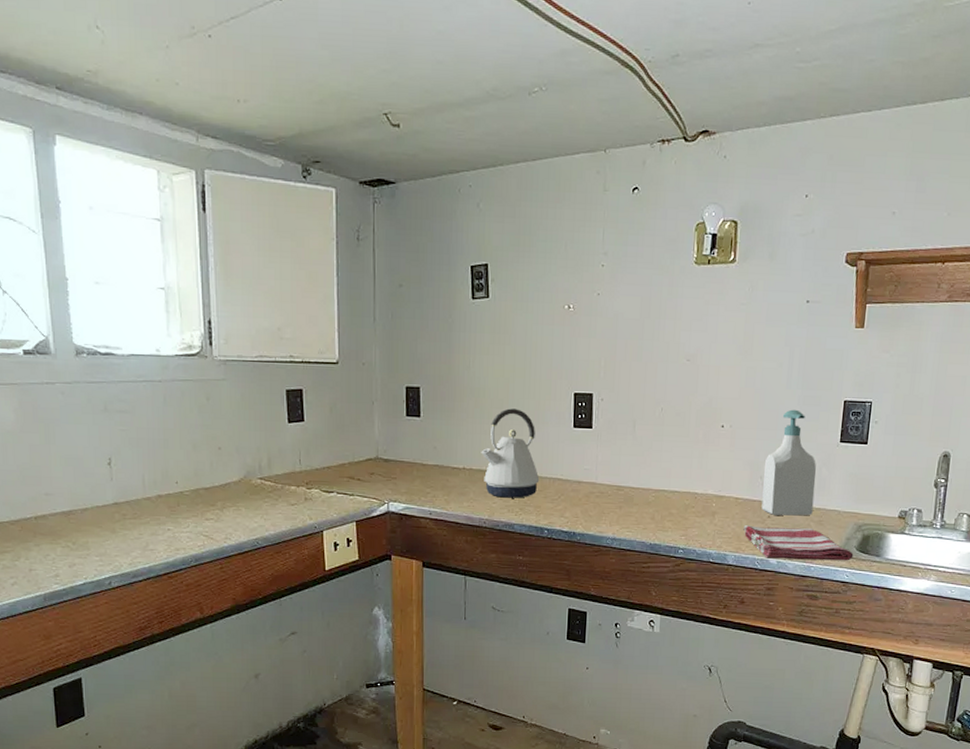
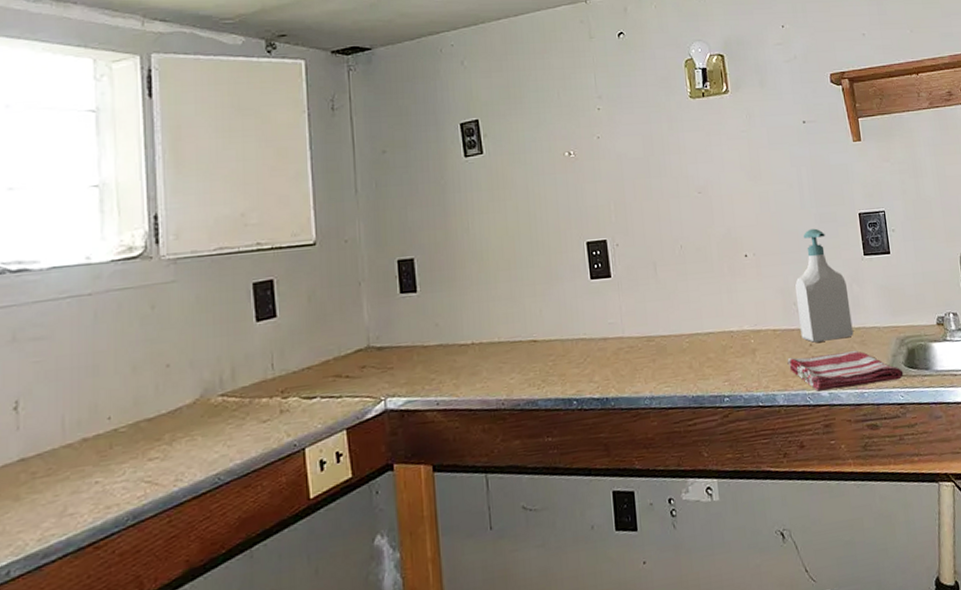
kettle: present [481,408,540,498] -> none [490,267,561,372]

